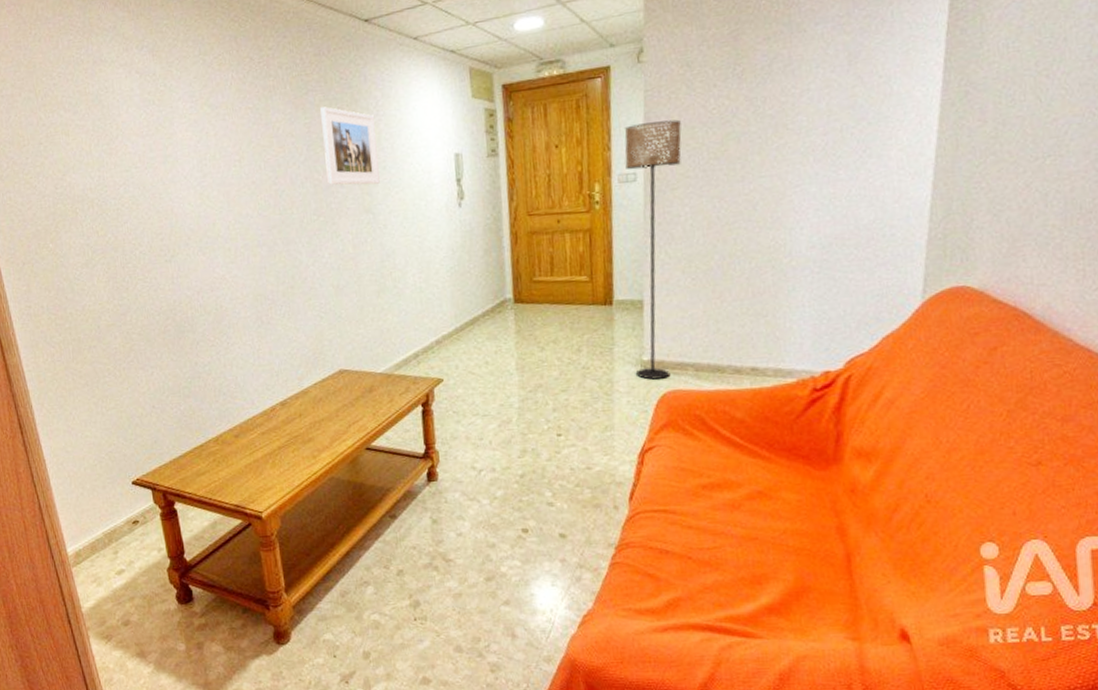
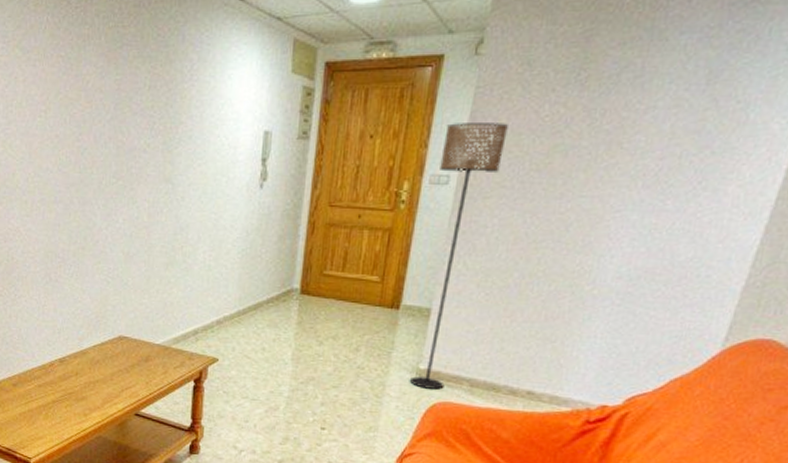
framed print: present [320,107,380,185] -> none [131,64,187,153]

